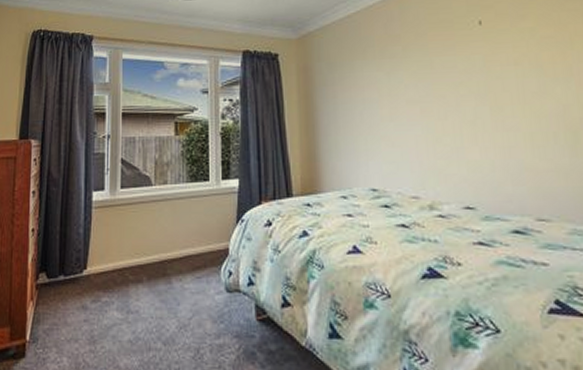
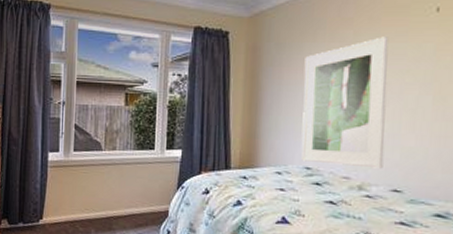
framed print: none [357,51,452,185] -> present [301,37,389,169]

